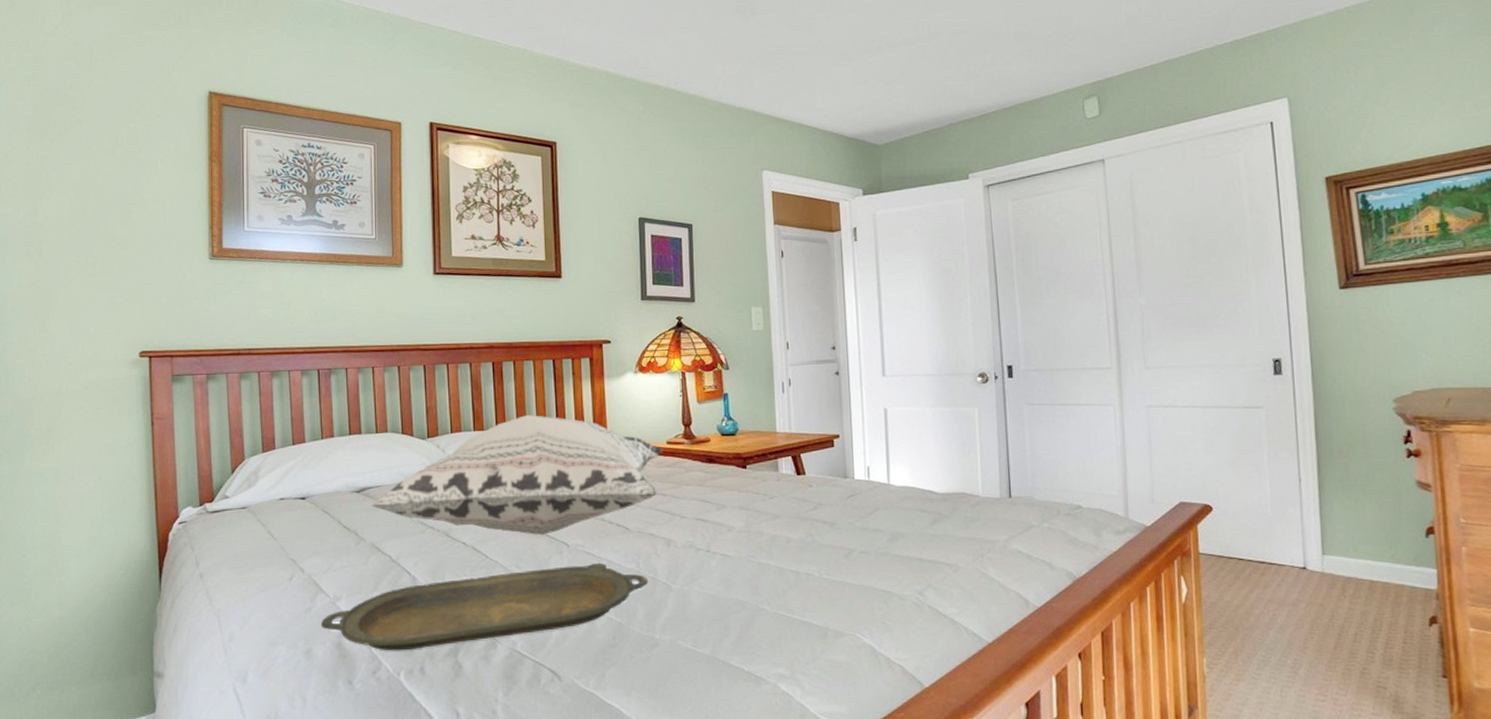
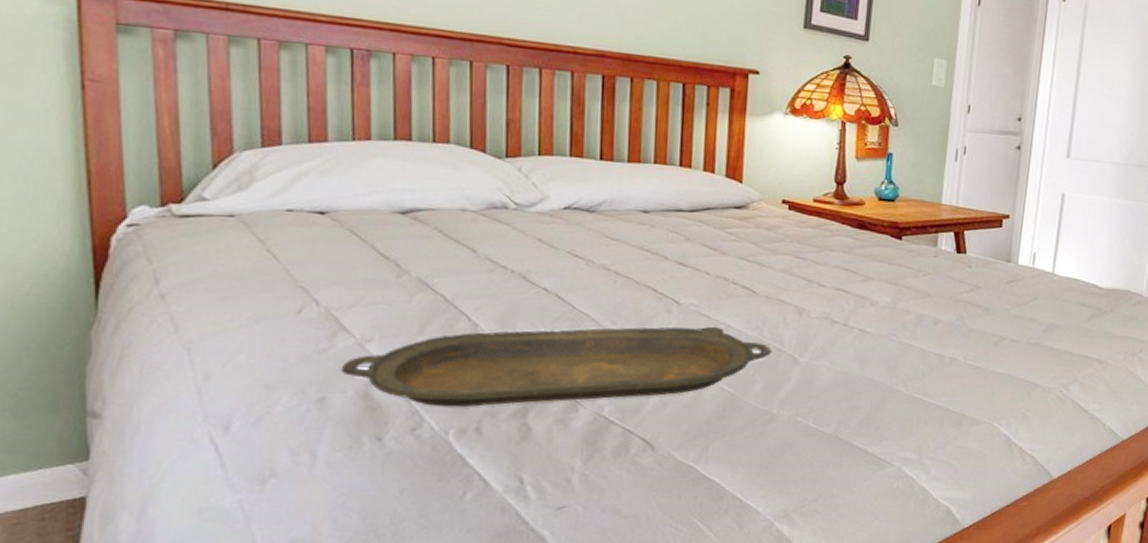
decorative pillow: present [371,414,663,535] -> none [420,145,808,289]

